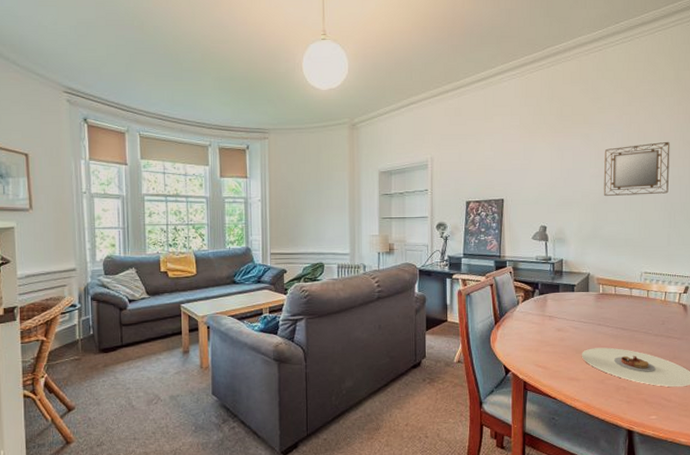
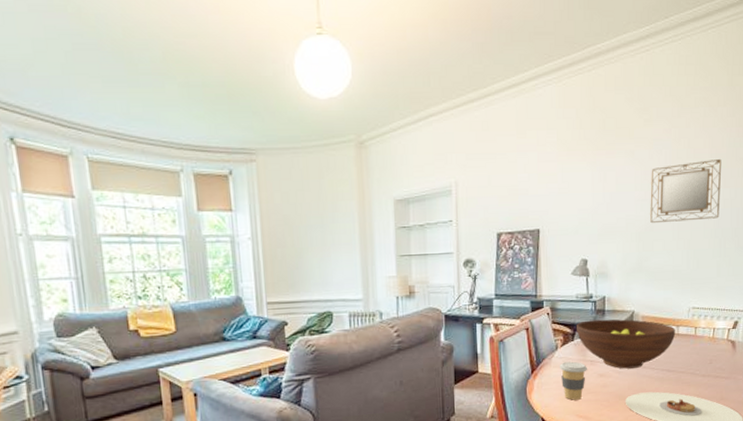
coffee cup: none [521,316,546,351] -> present [560,361,587,400]
fruit bowl: none [535,279,629,325] -> present [576,319,676,369]

